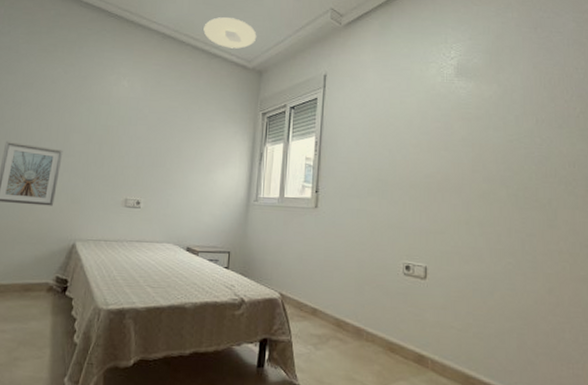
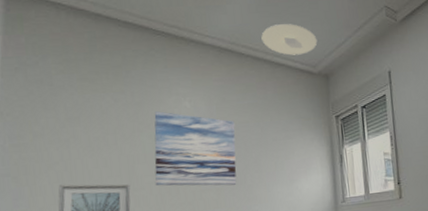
wall art: none [84,87,165,166] -> present [154,111,237,186]

